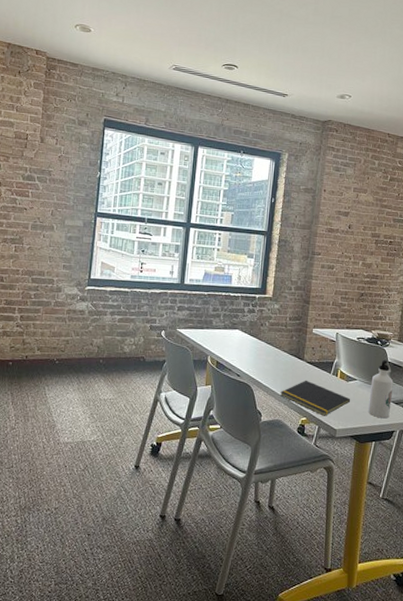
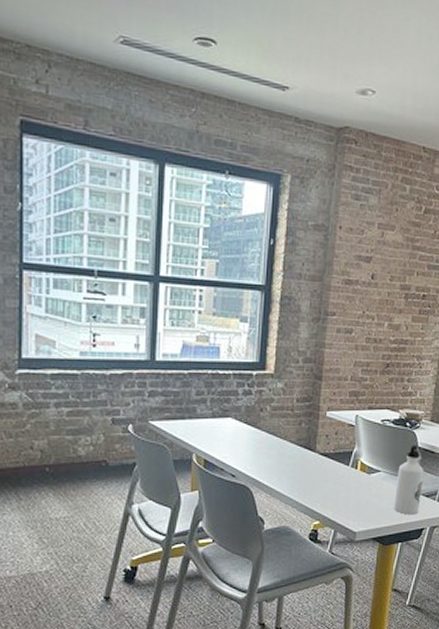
notepad: present [280,380,351,416] -> none [287,475,373,518]

